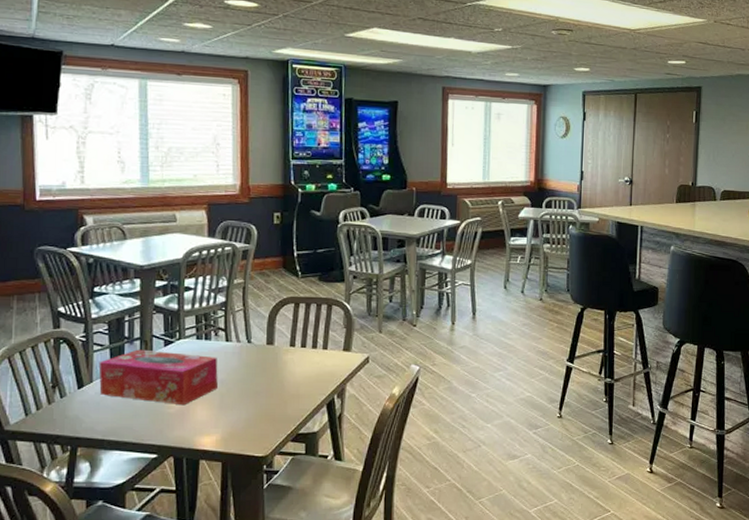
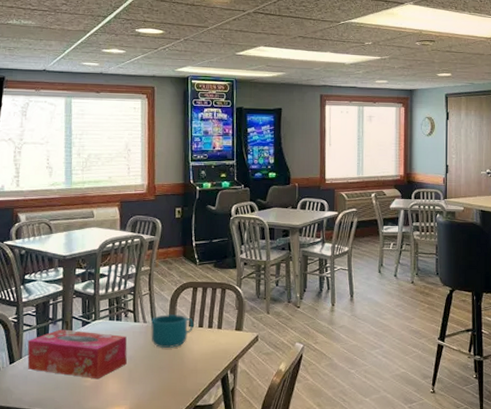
cup: none [246,333,295,371] -> present [151,314,194,349]

